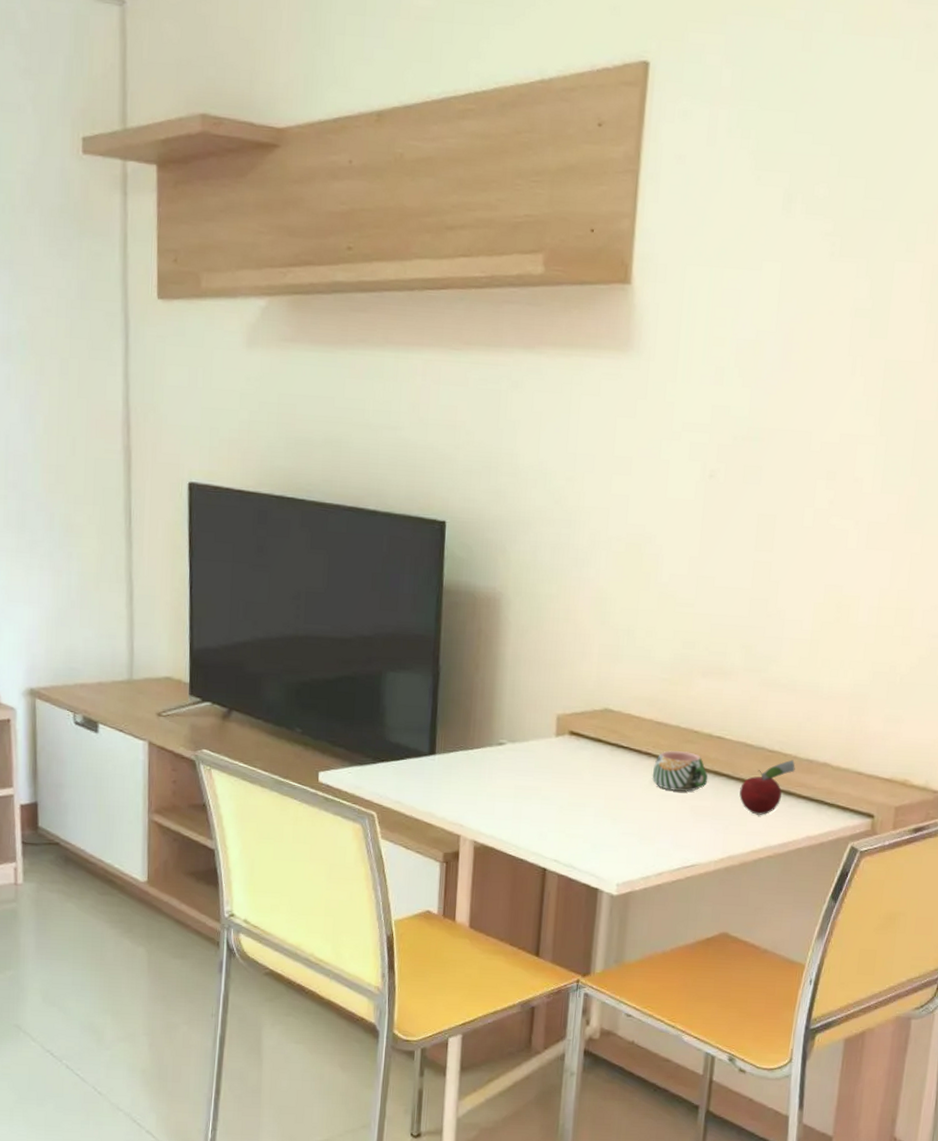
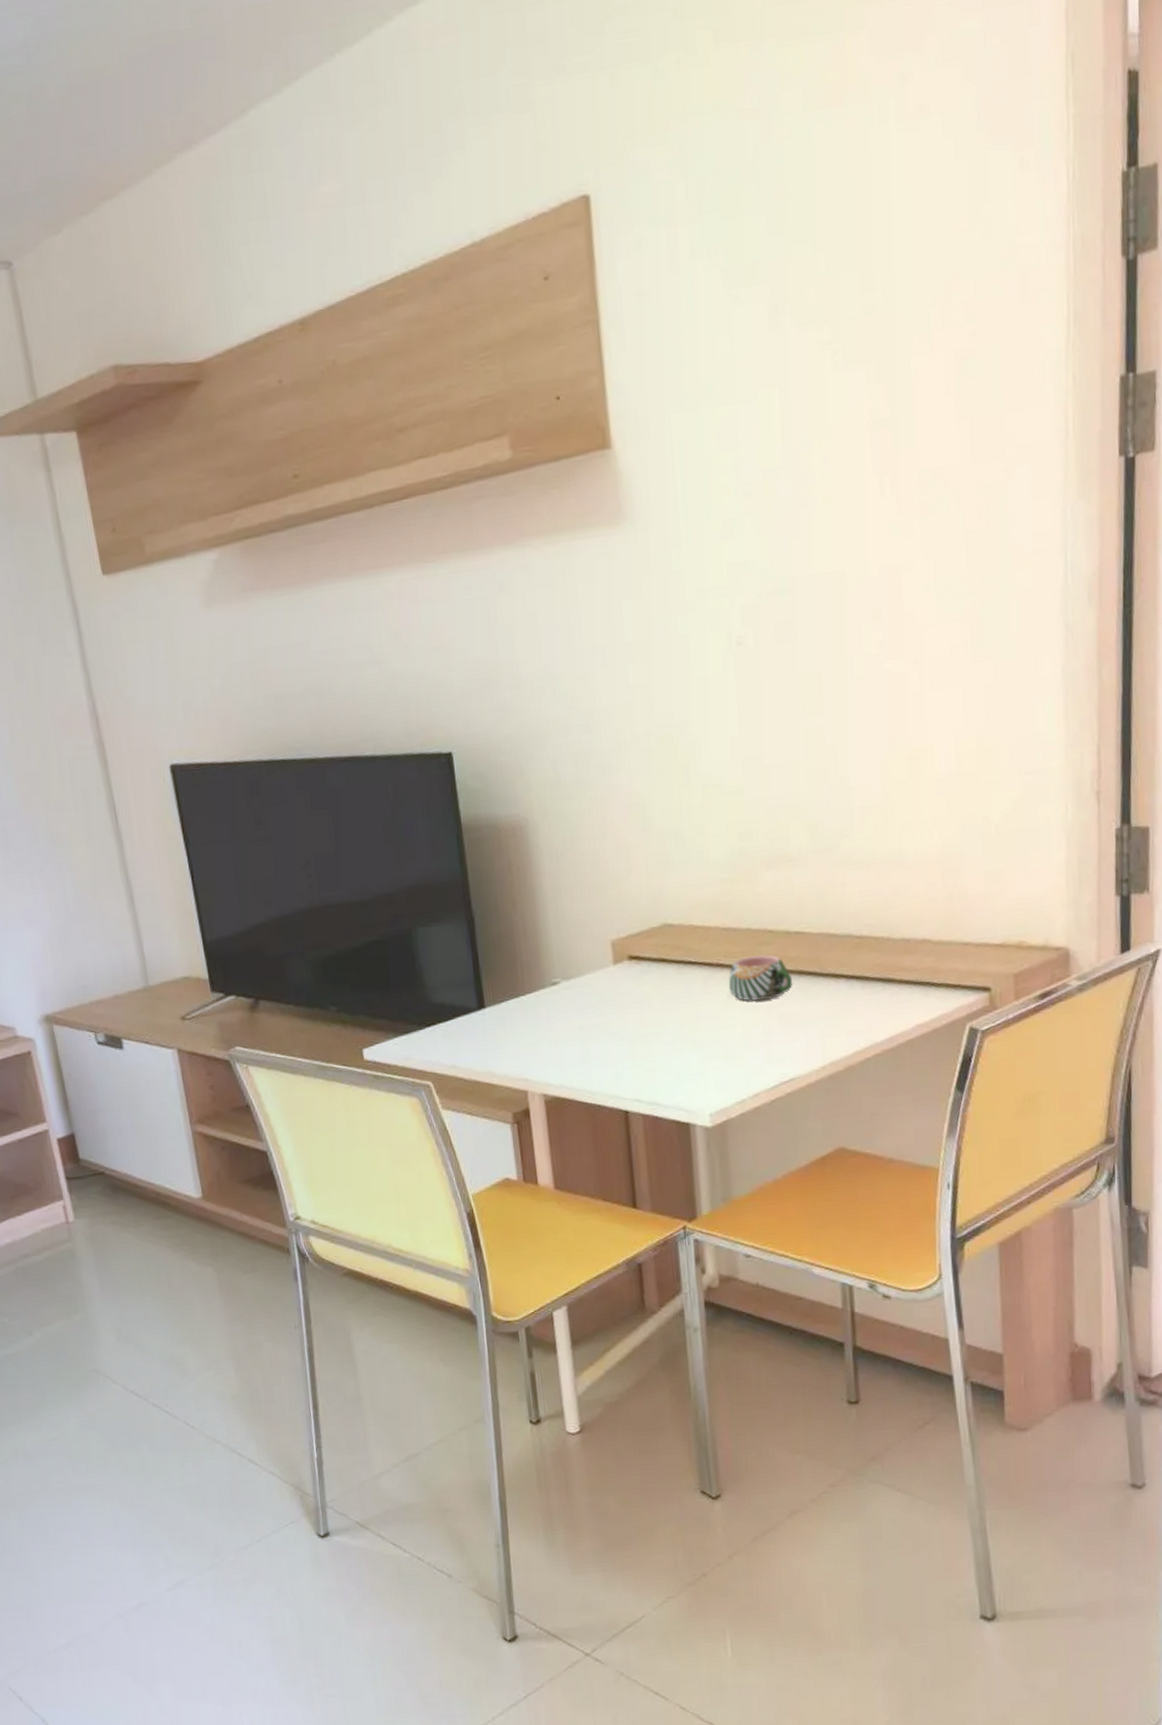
fruit: present [739,759,795,815] -> none [831,942,891,1011]

